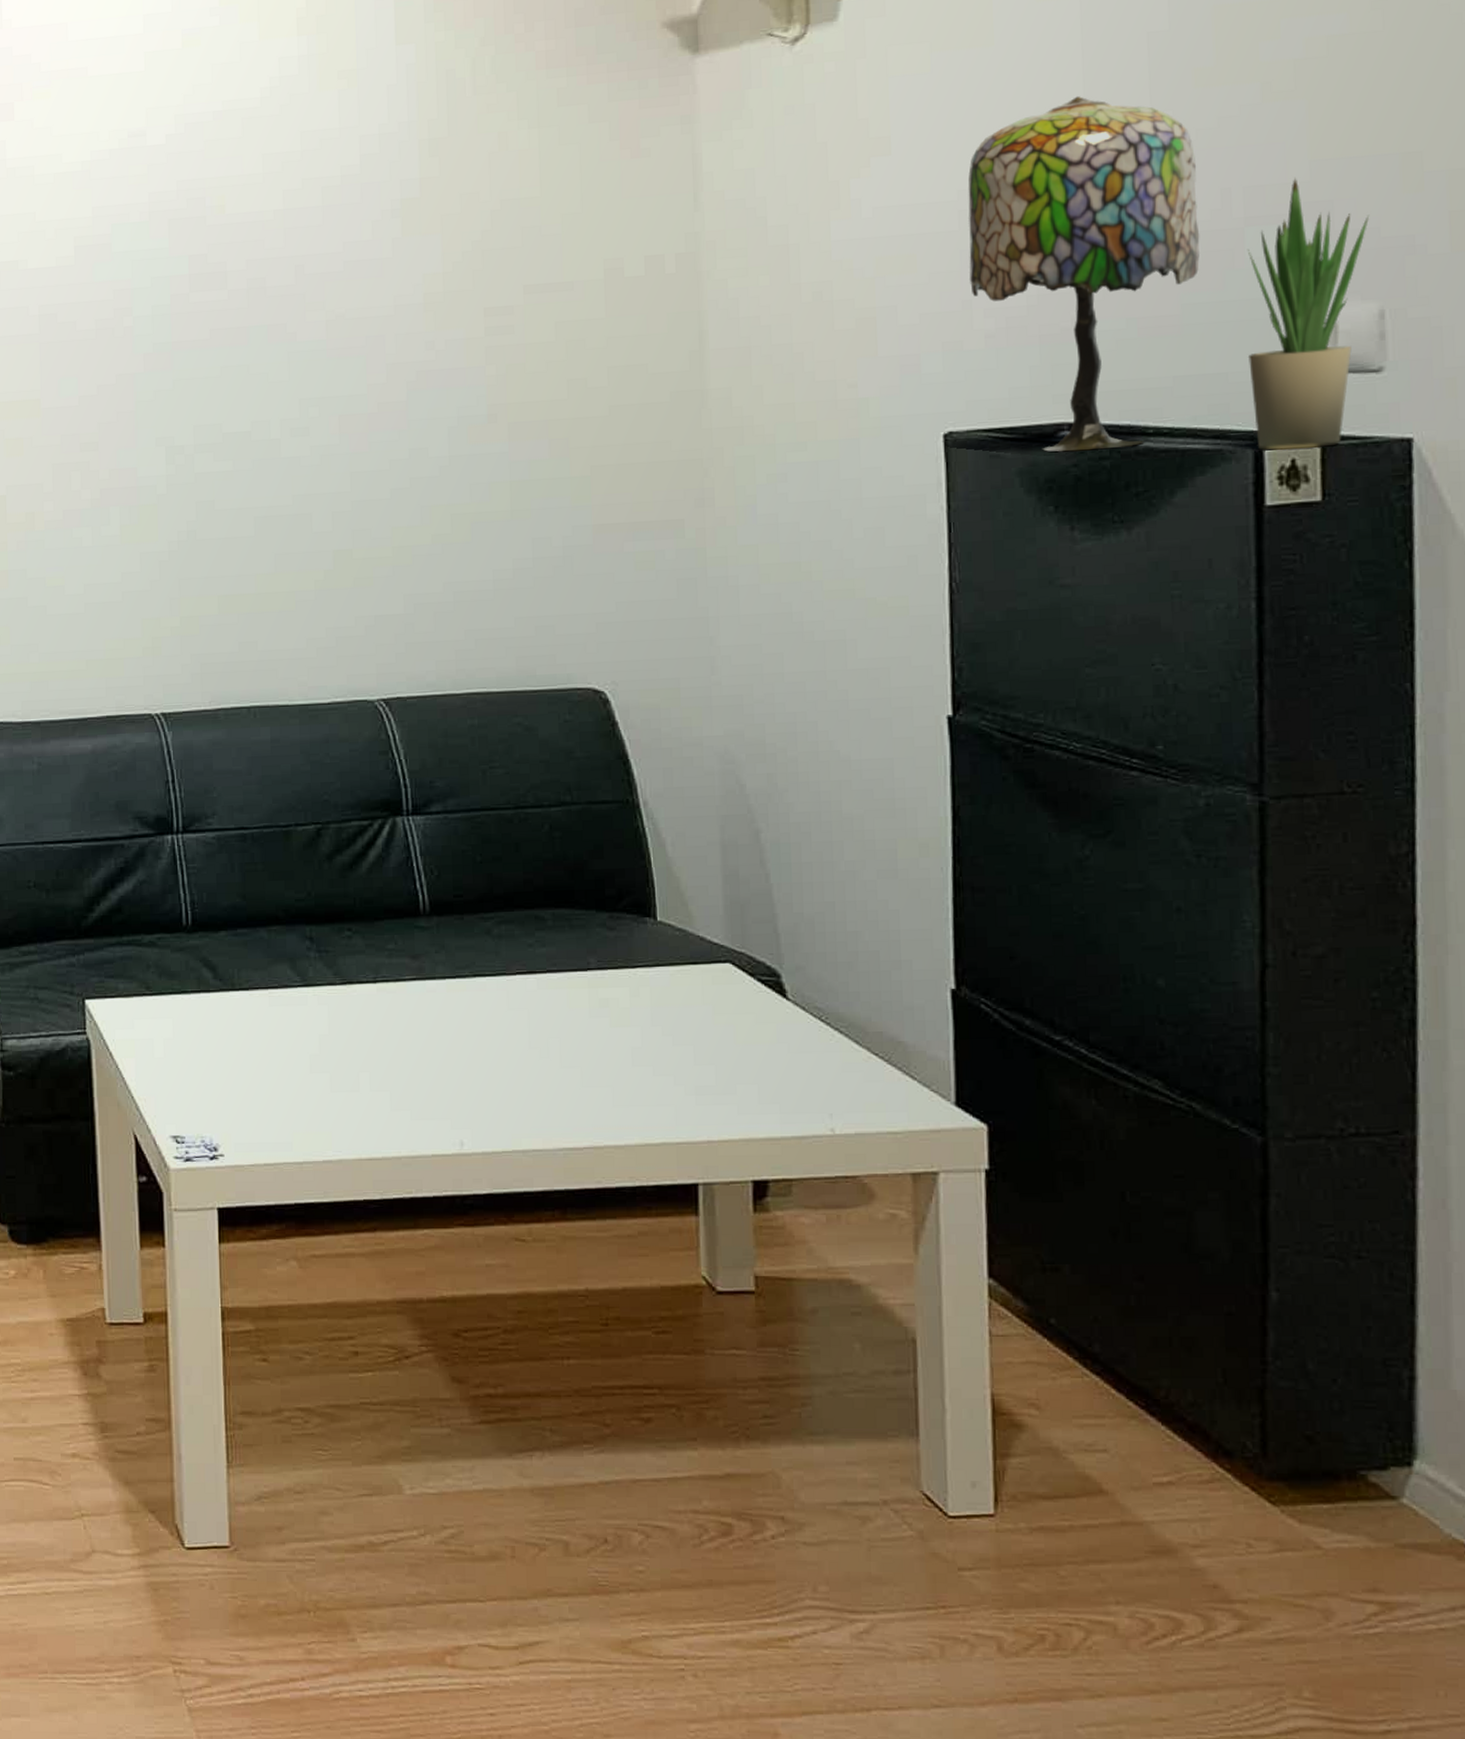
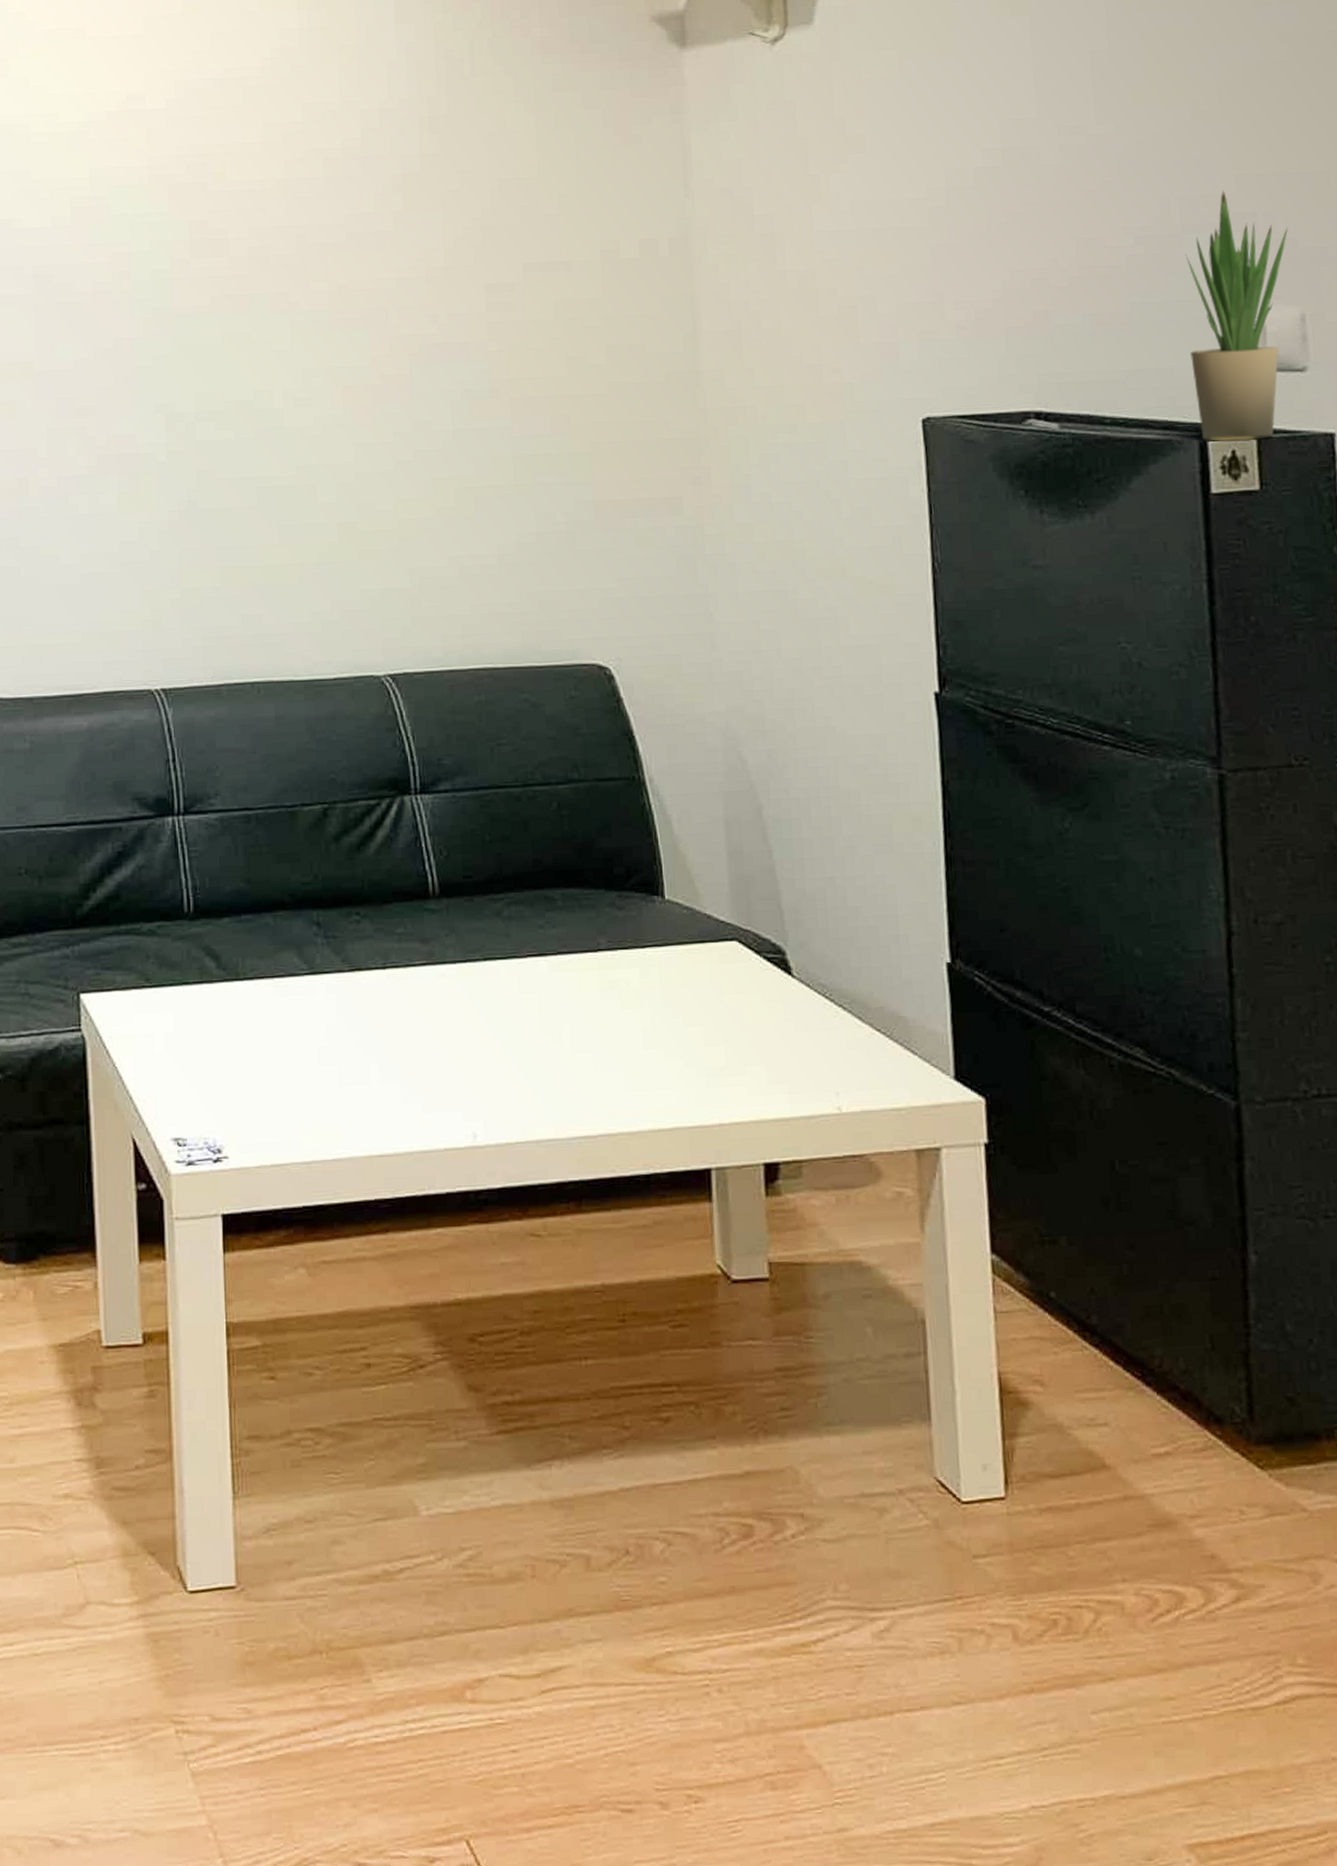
table lamp: present [967,96,1200,452] -> none [936,106,1144,439]

